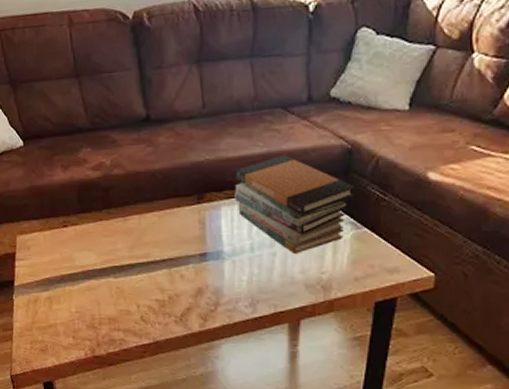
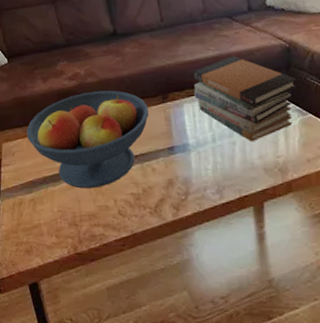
fruit bowl: none [43,185,181,291] -> present [26,90,149,189]

